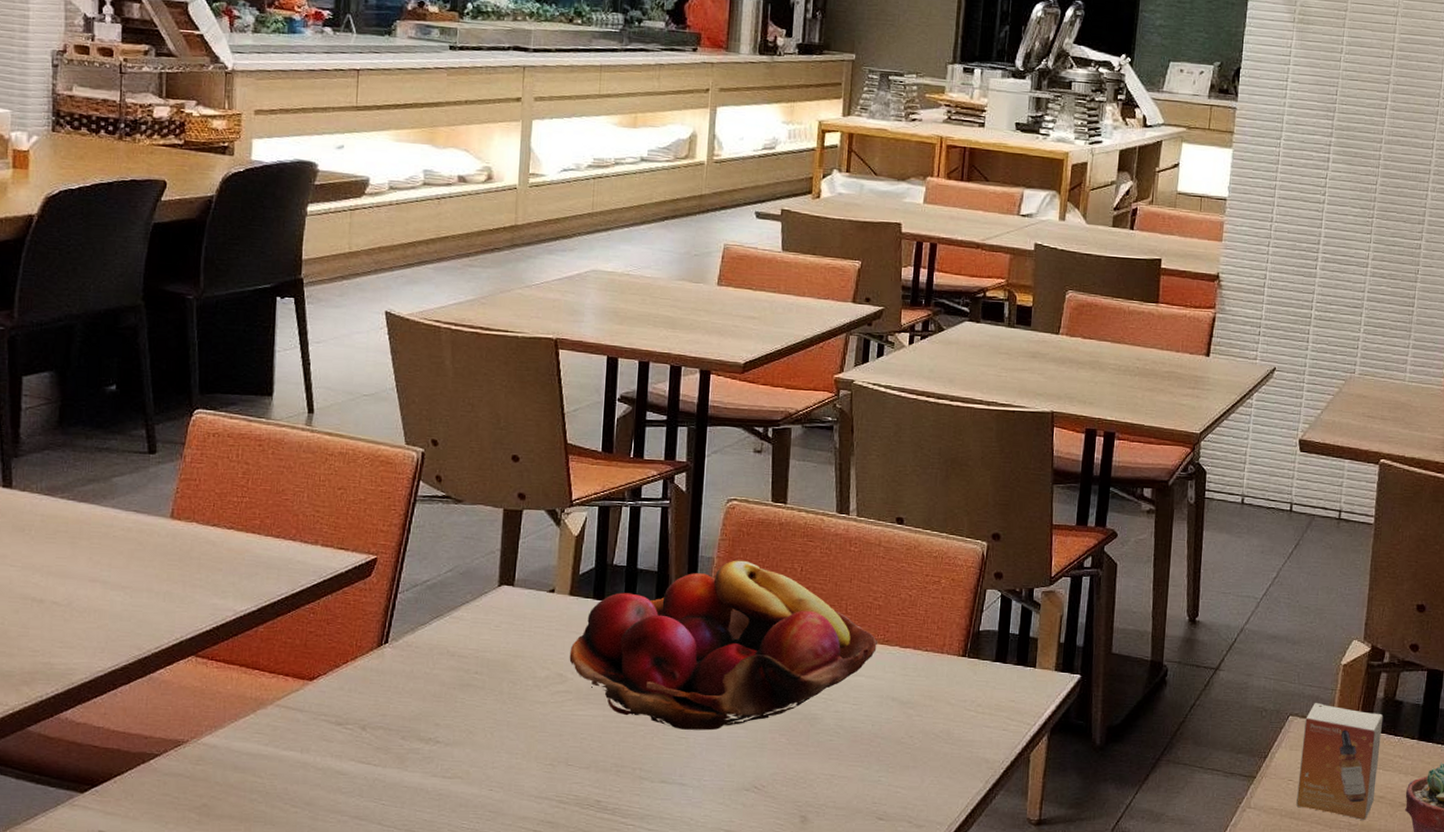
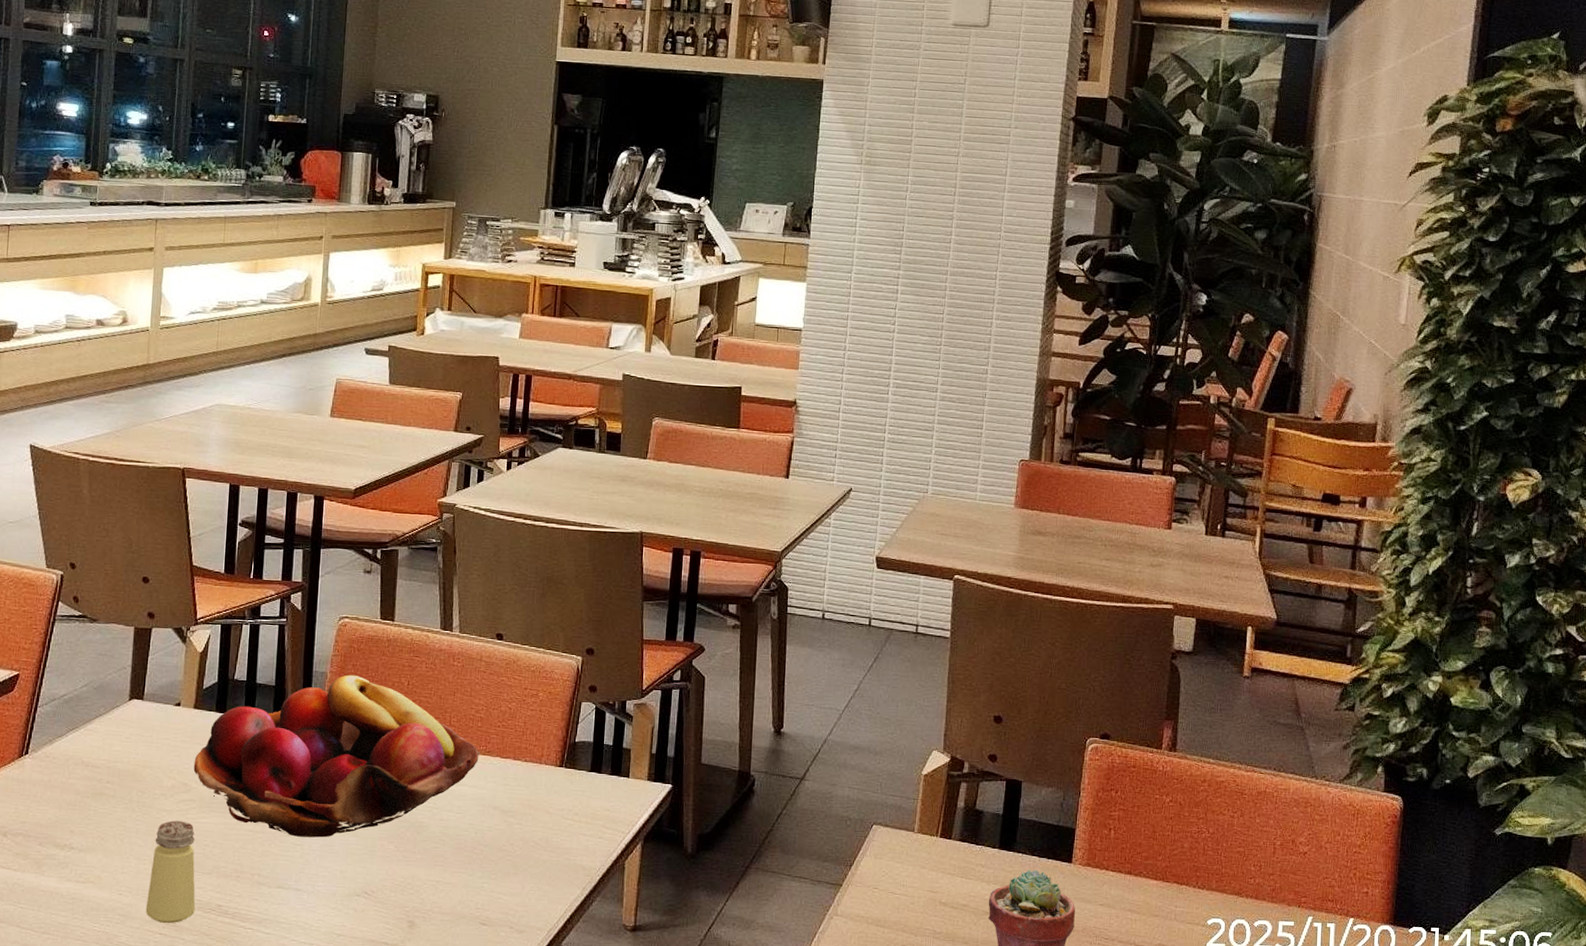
saltshaker: none [518,713,573,821] -> present [145,820,196,924]
small box: present [1296,703,1384,821] -> none [882,812,965,929]

